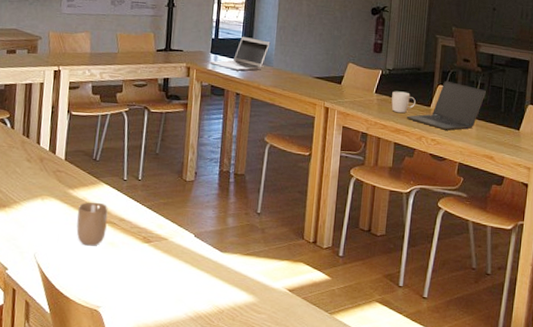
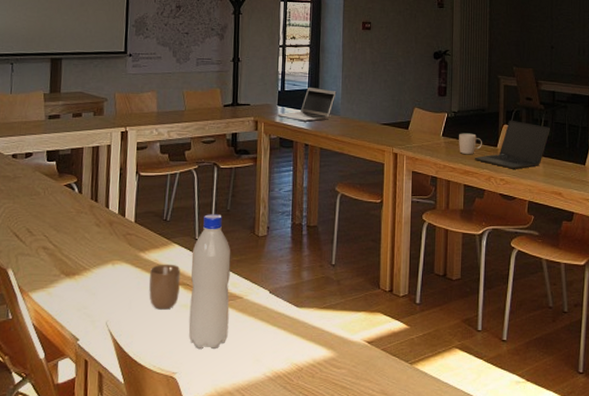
water bottle: none [114,156,159,286] -> present [188,214,231,349]

